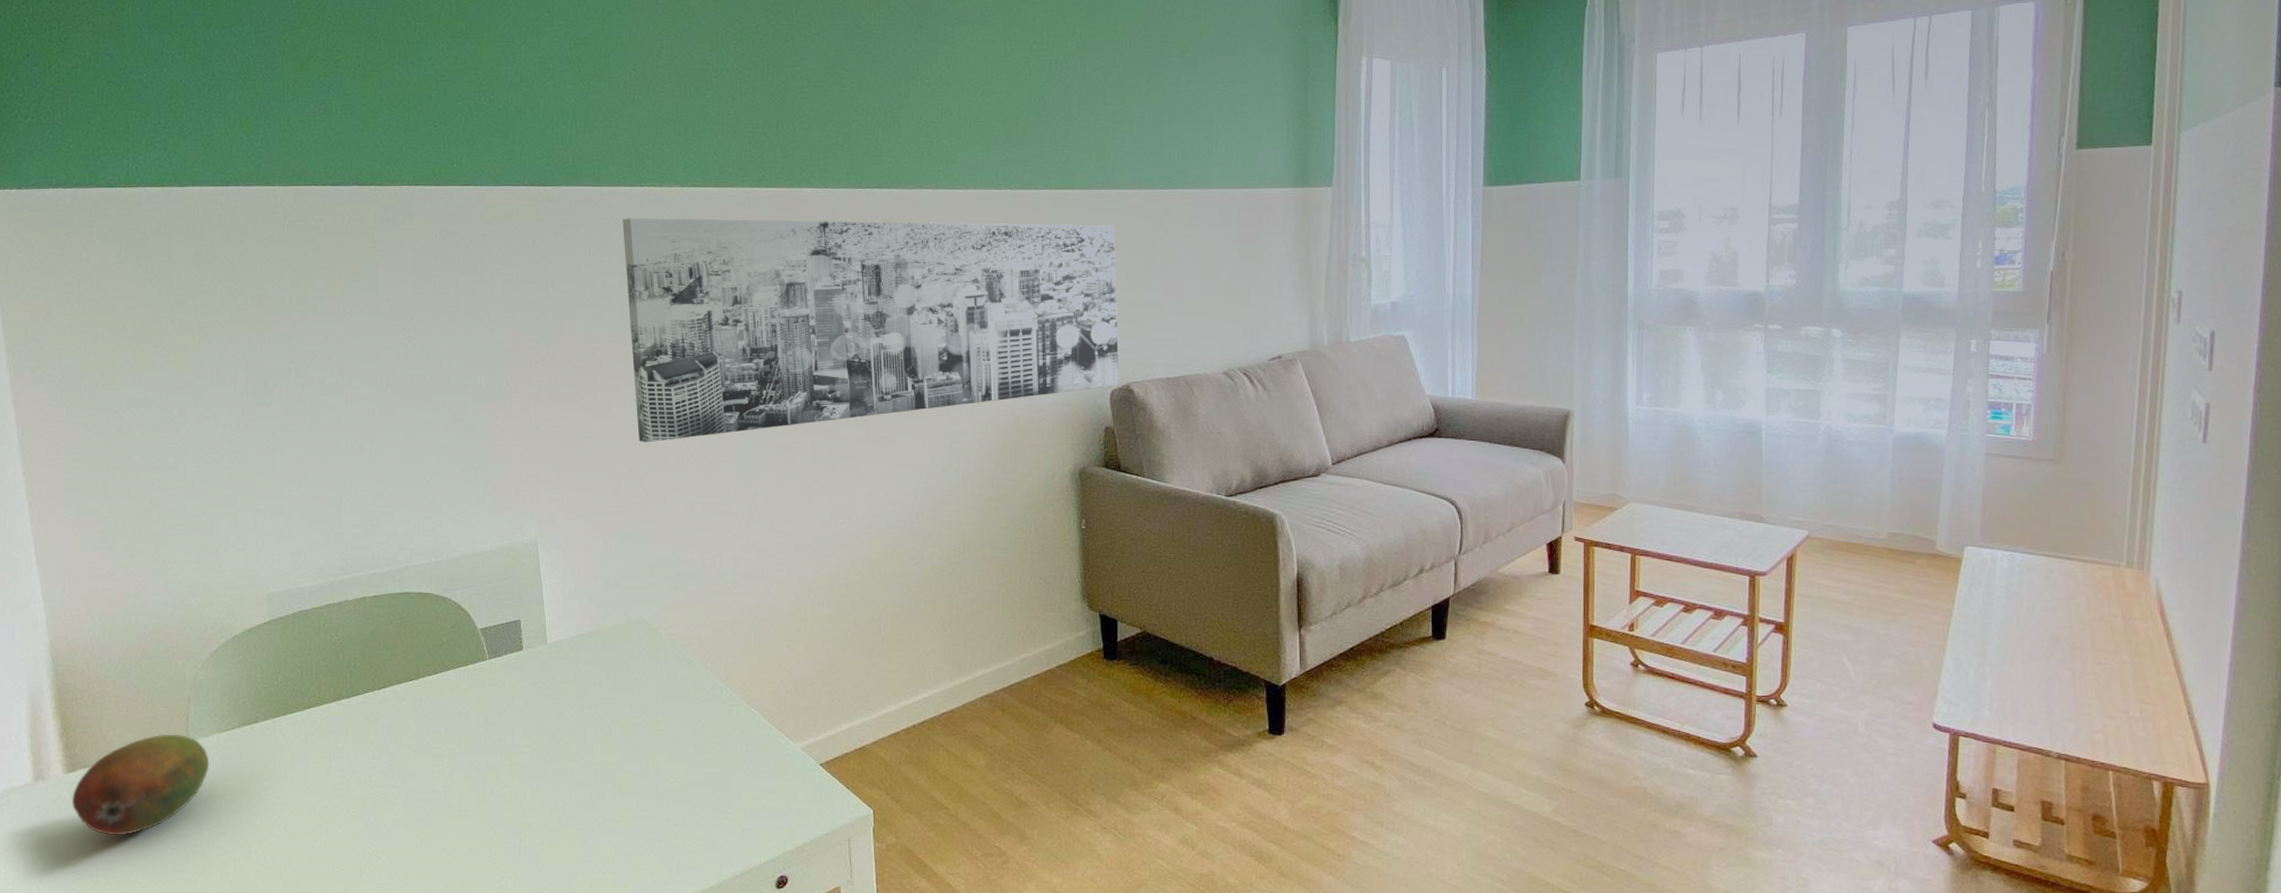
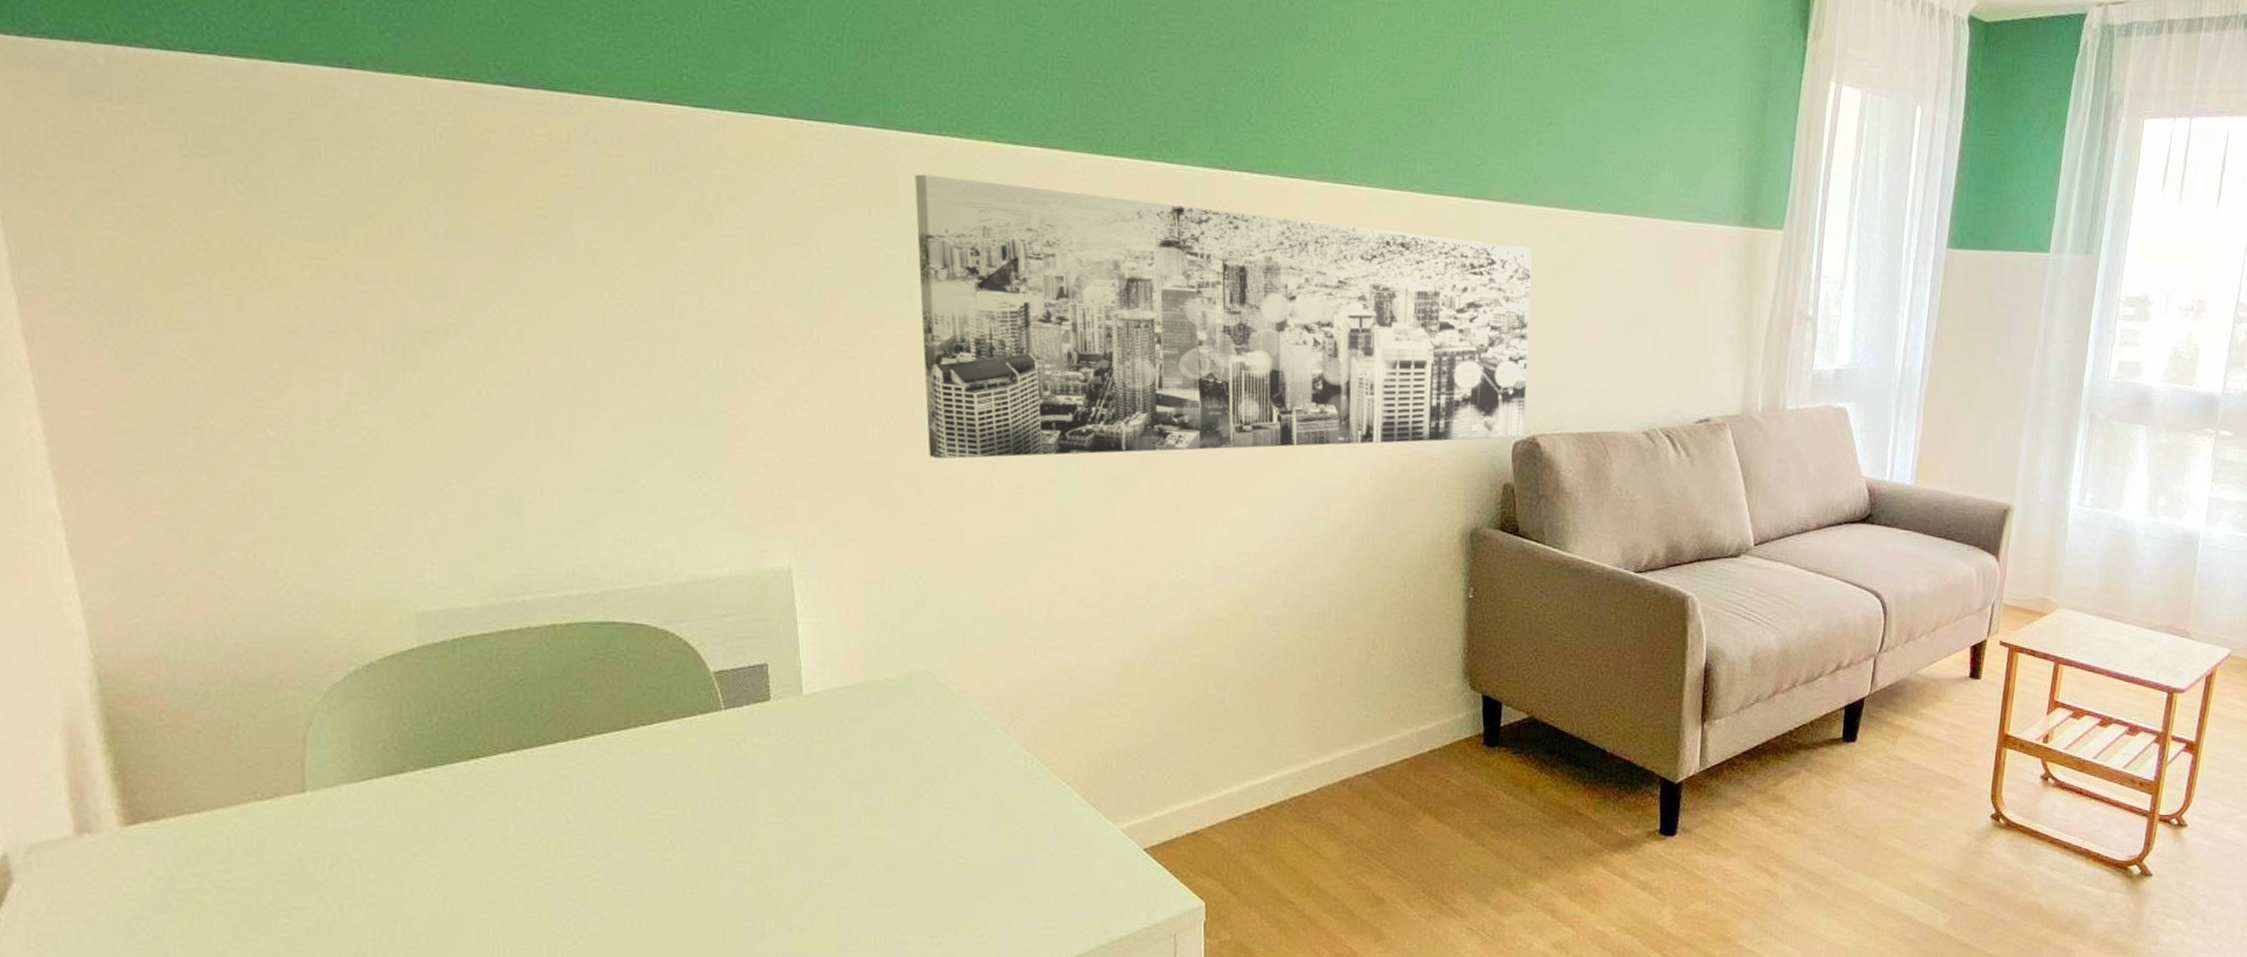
fruit: present [72,734,209,836] -> none [134,781,336,907]

